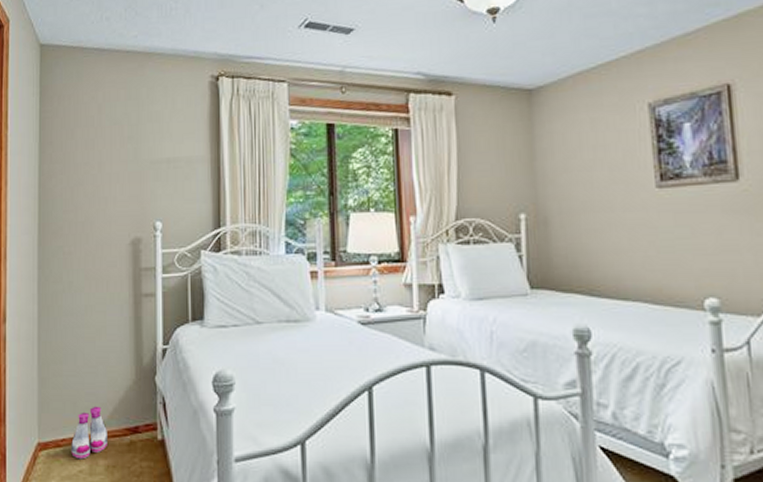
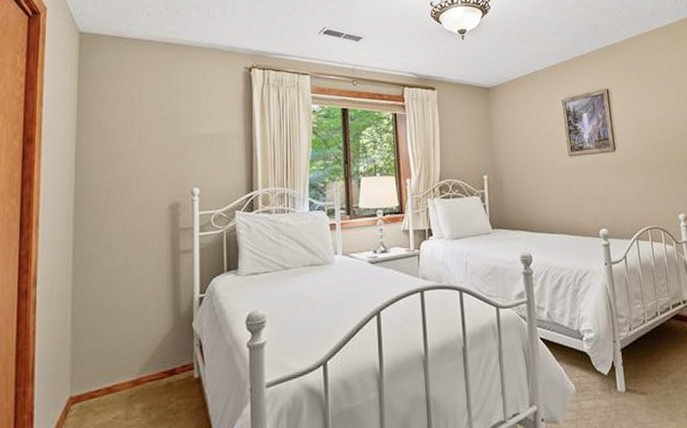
boots: present [71,406,109,460] -> none [106,355,145,407]

